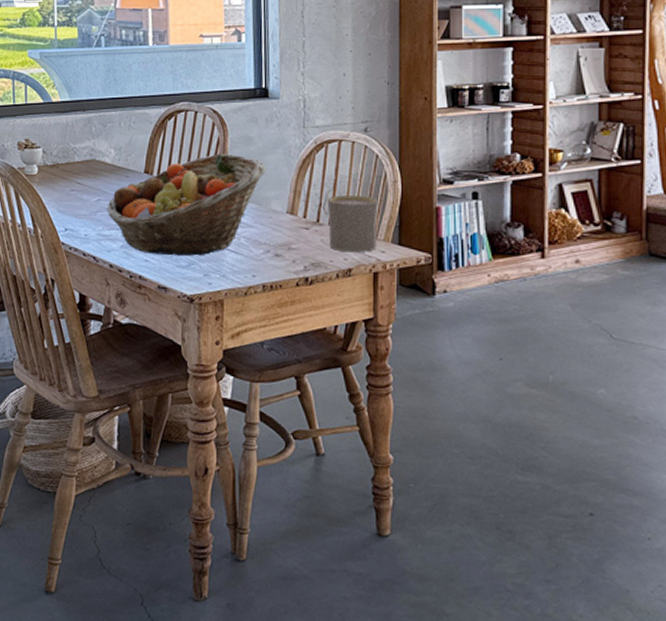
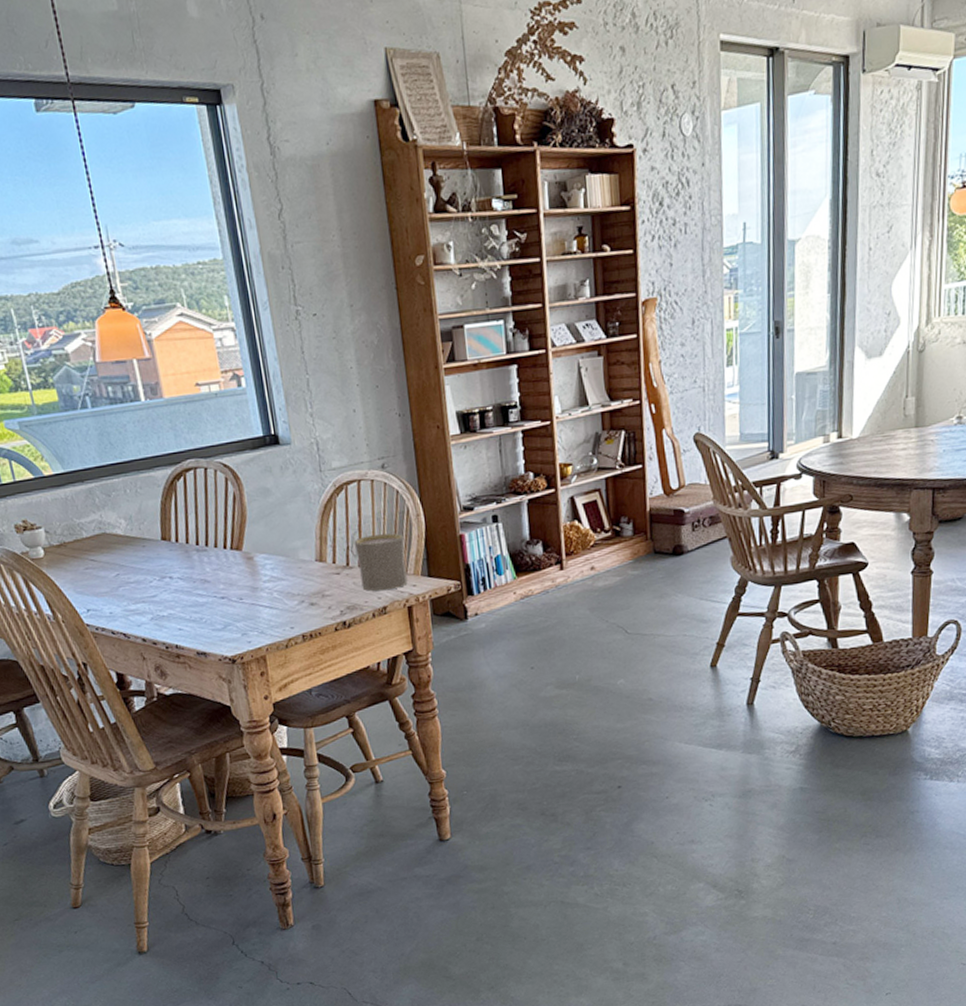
fruit basket: present [106,154,266,257] -> none [127,508,288,622]

